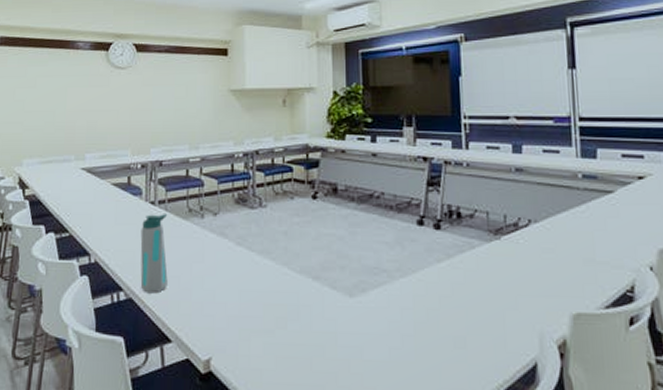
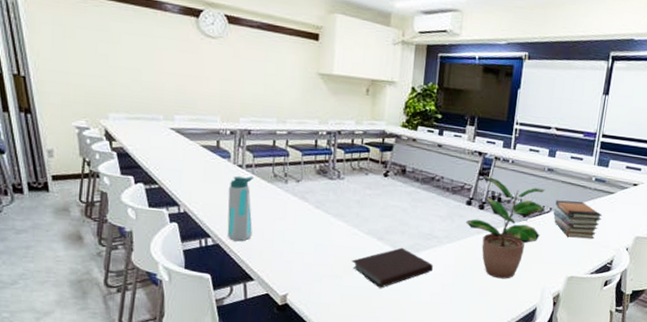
notebook: none [283,287,386,344] -> present [351,247,433,288]
potted plant: none [419,187,523,323] -> present [465,176,546,279]
book stack: none [533,207,604,258] -> present [553,200,603,240]

